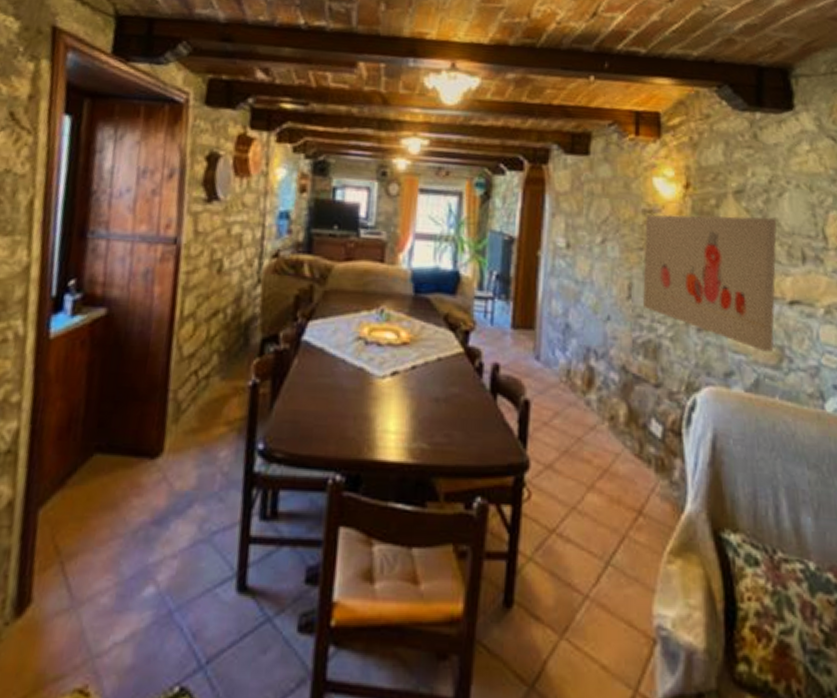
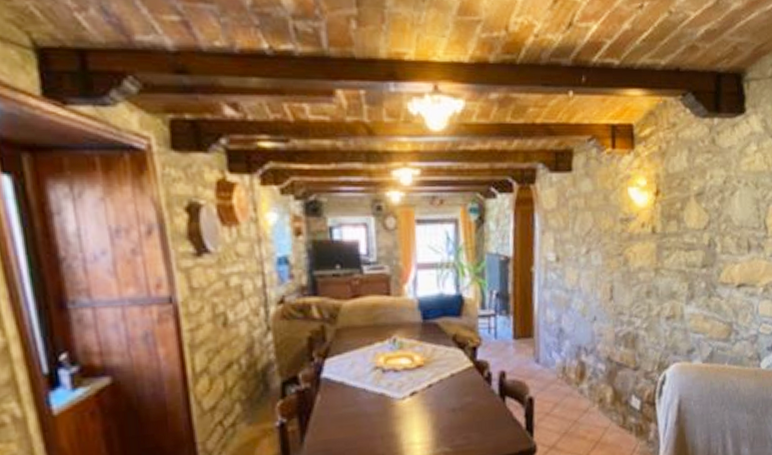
wall art: present [642,214,777,354] -> none [622,214,729,330]

